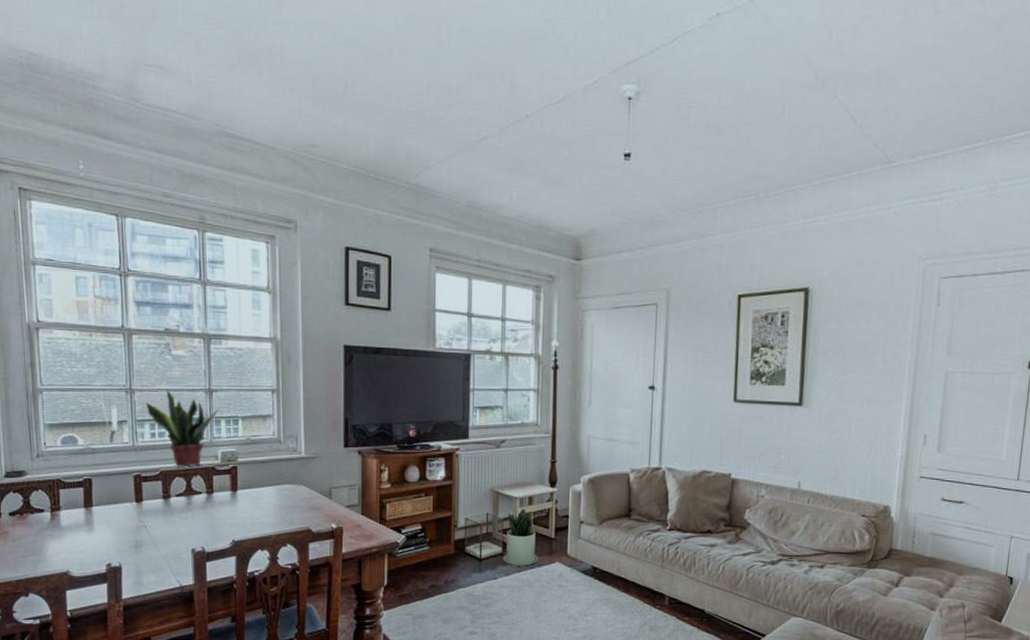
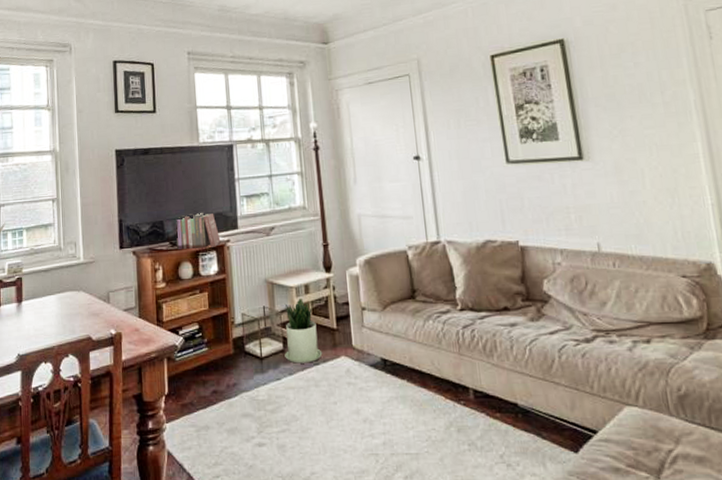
books: none [404,418,450,454] -> present [174,212,221,250]

